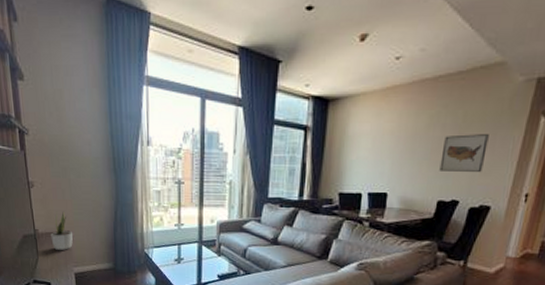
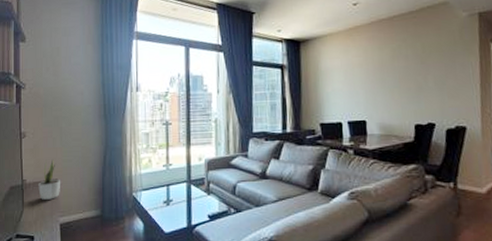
wall art: present [439,134,489,172] -> none [409,62,450,97]

